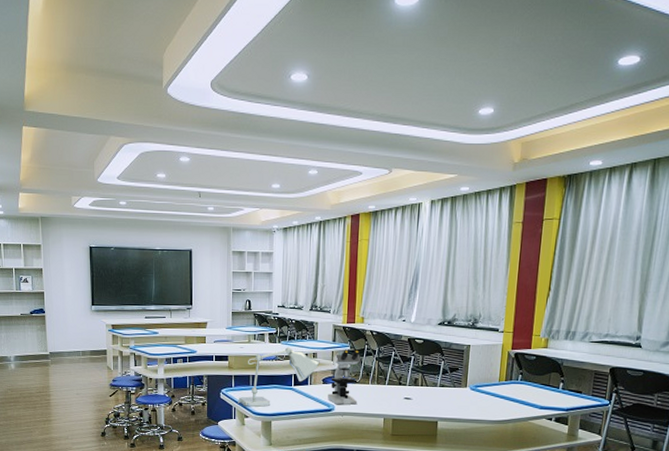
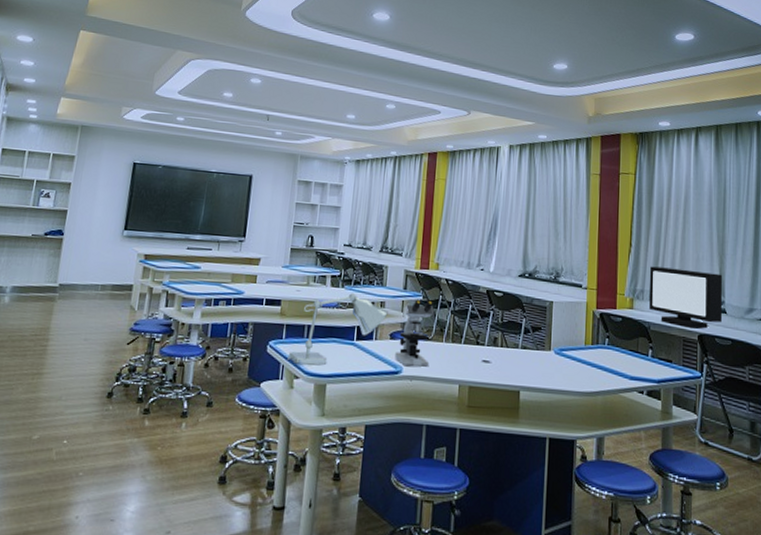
monitor: none [564,308,642,363] -> present [649,266,723,329]

